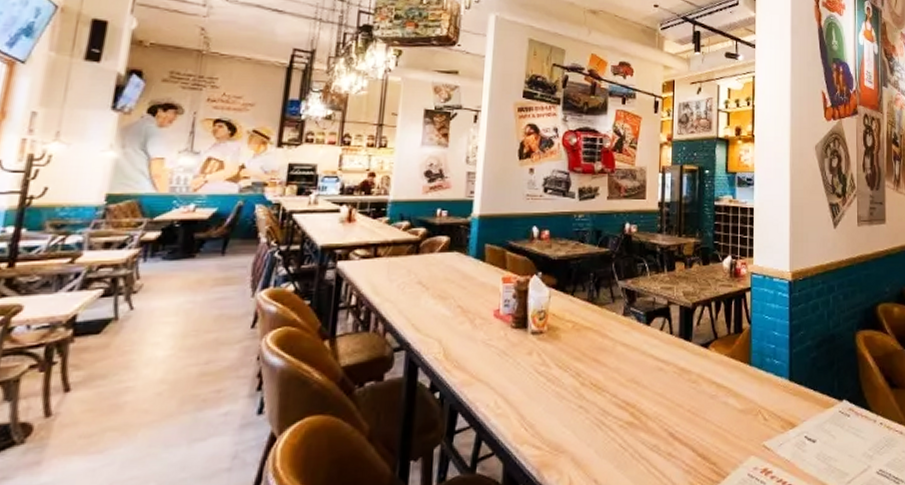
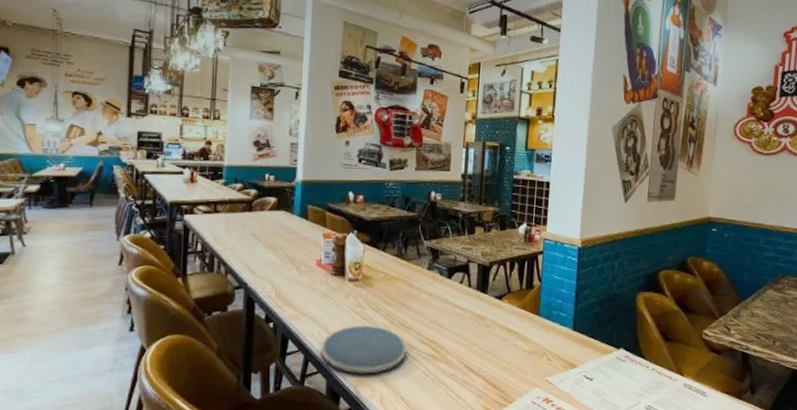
plate: none [497,388,600,453] -> present [321,325,407,374]

